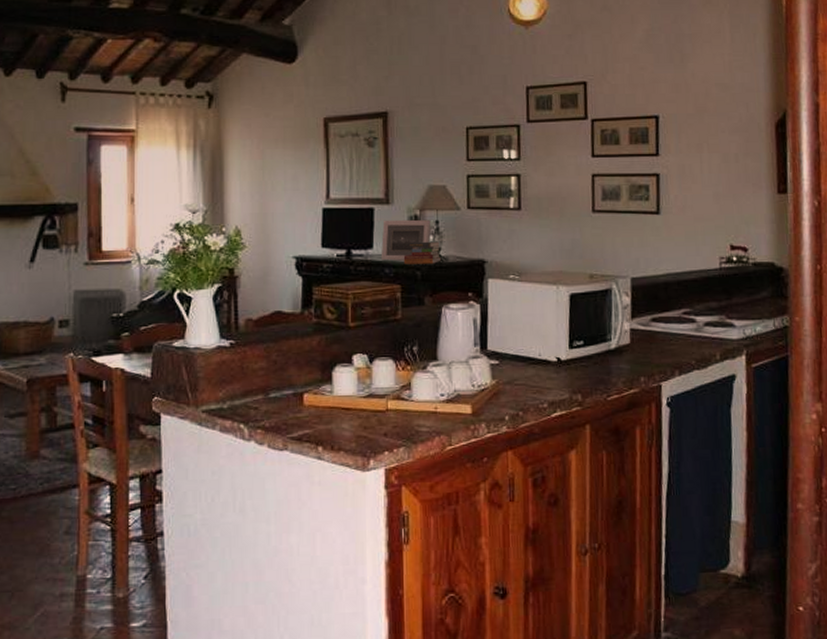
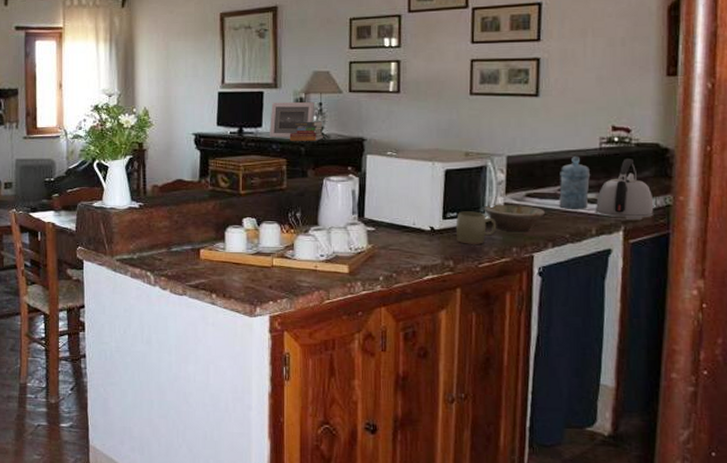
mug: none [582,339,623,375] -> present [455,211,496,244]
bowl: none [610,330,670,360] -> present [484,204,545,232]
canister: none [683,276,713,333] -> present [559,156,591,209]
kettle: none [718,278,774,344] -> present [595,158,654,221]

